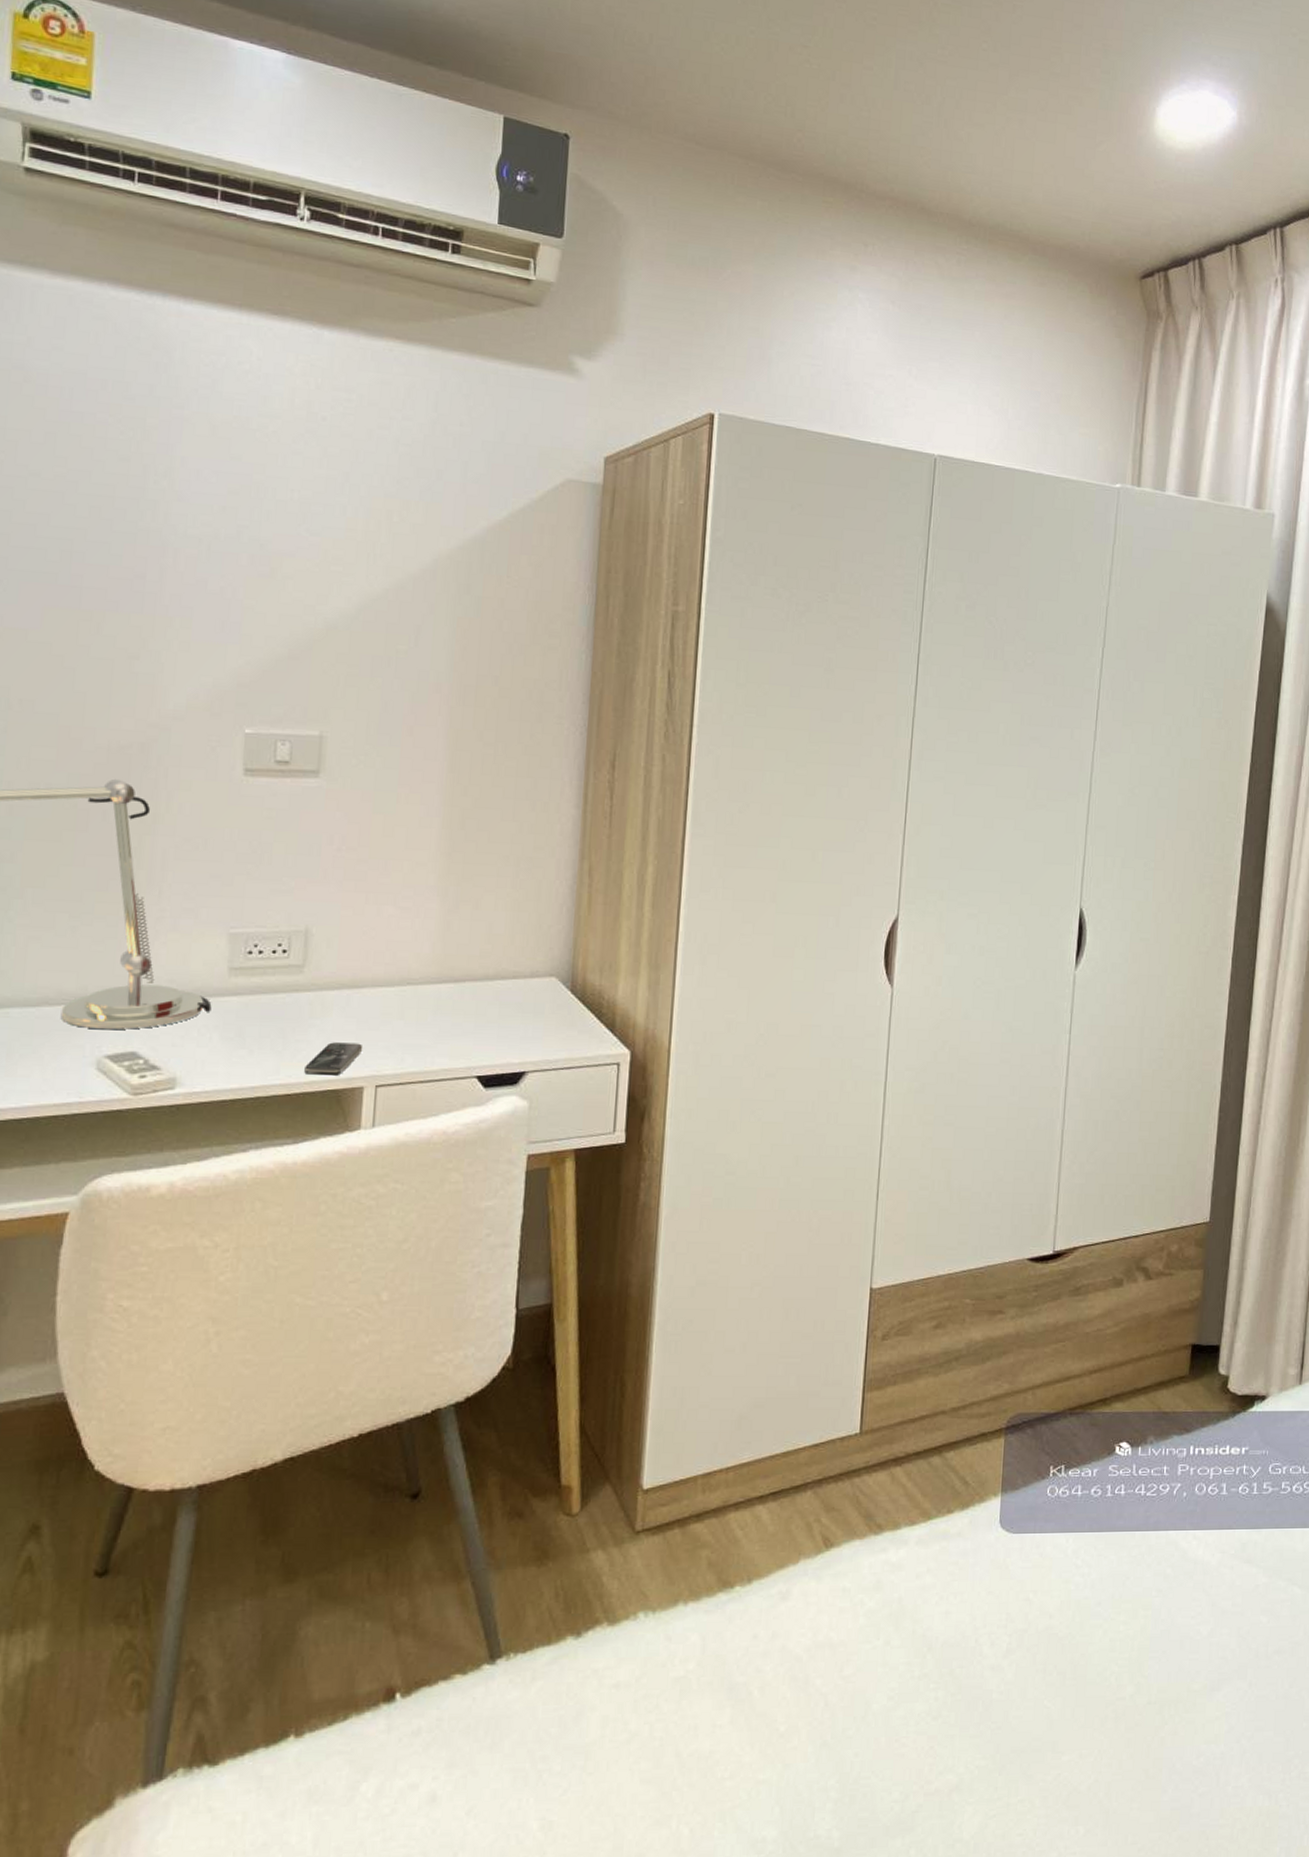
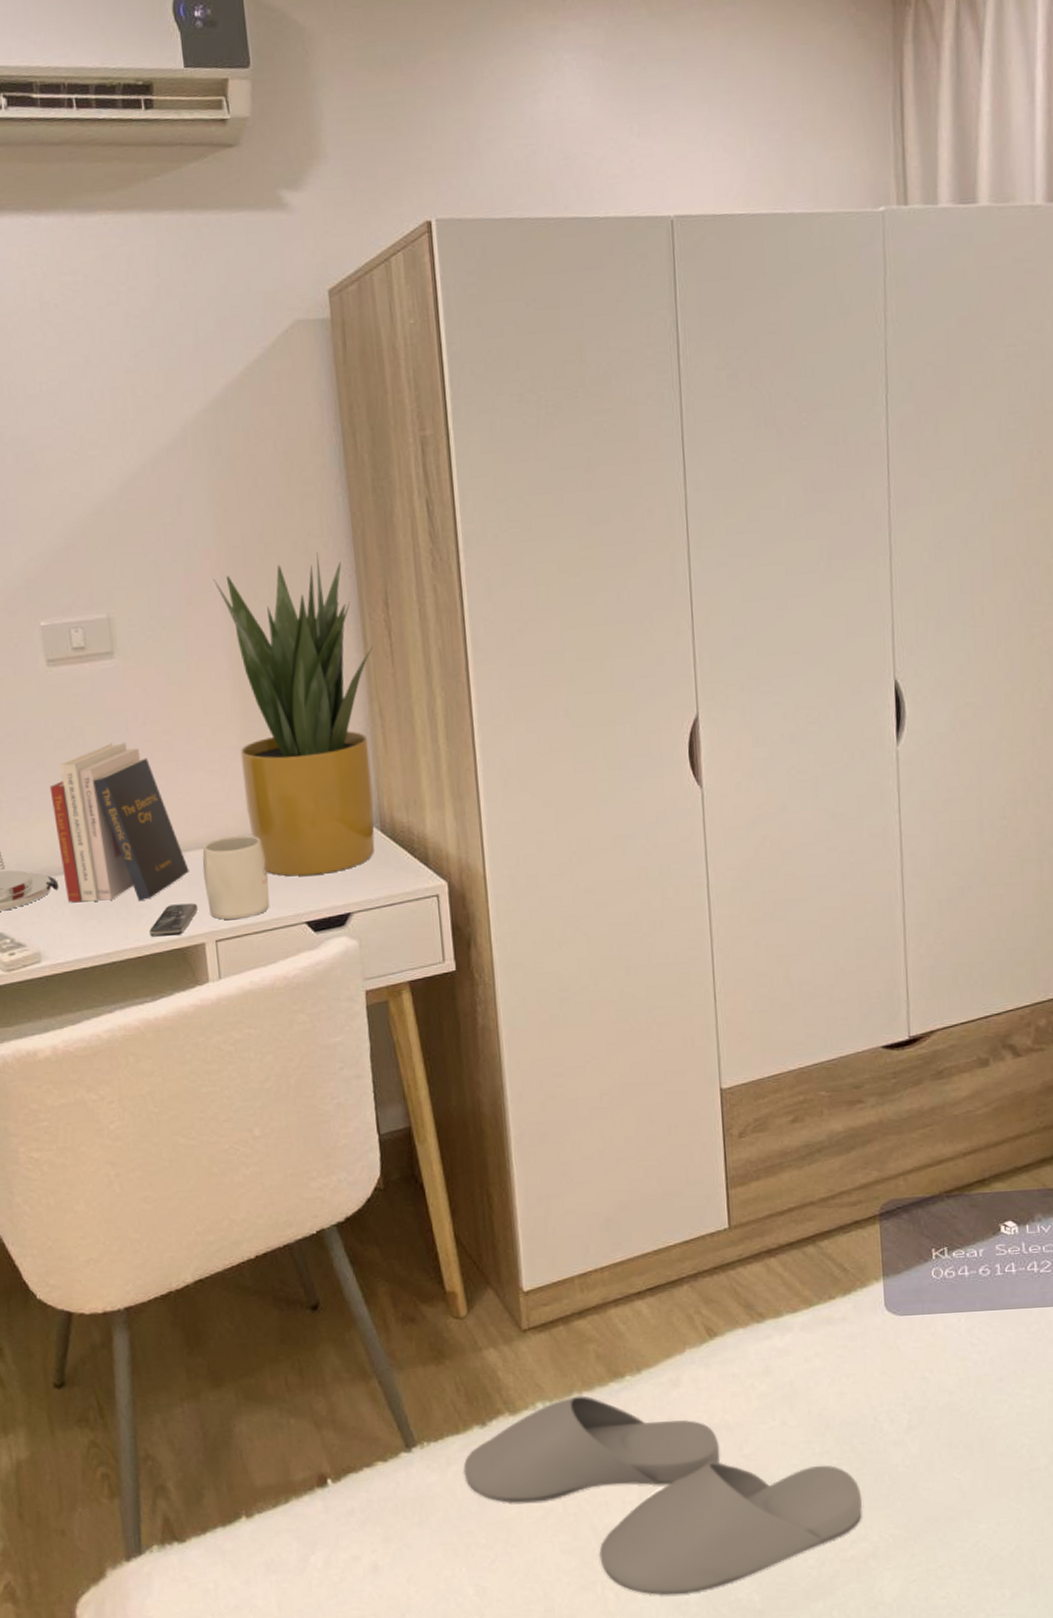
books: none [218,864,360,1034] -> present [49,742,189,903]
mug: none [374,978,446,1066] -> present [202,835,270,920]
planter: none [433,705,593,1029] -> present [213,552,375,877]
slippers: none [549,1606,954,1831] -> present [463,1396,863,1595]

